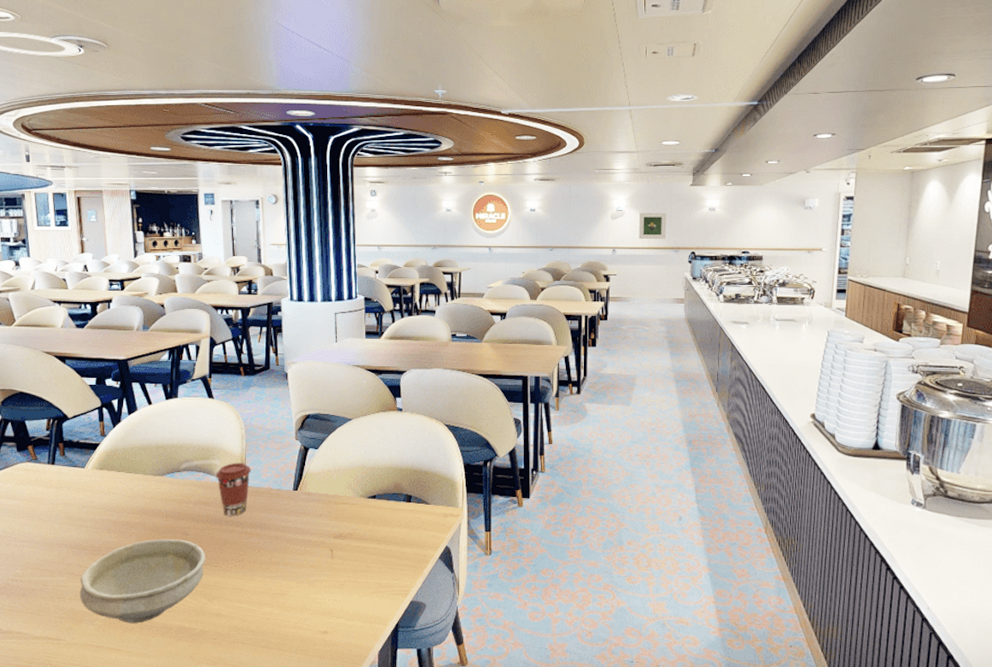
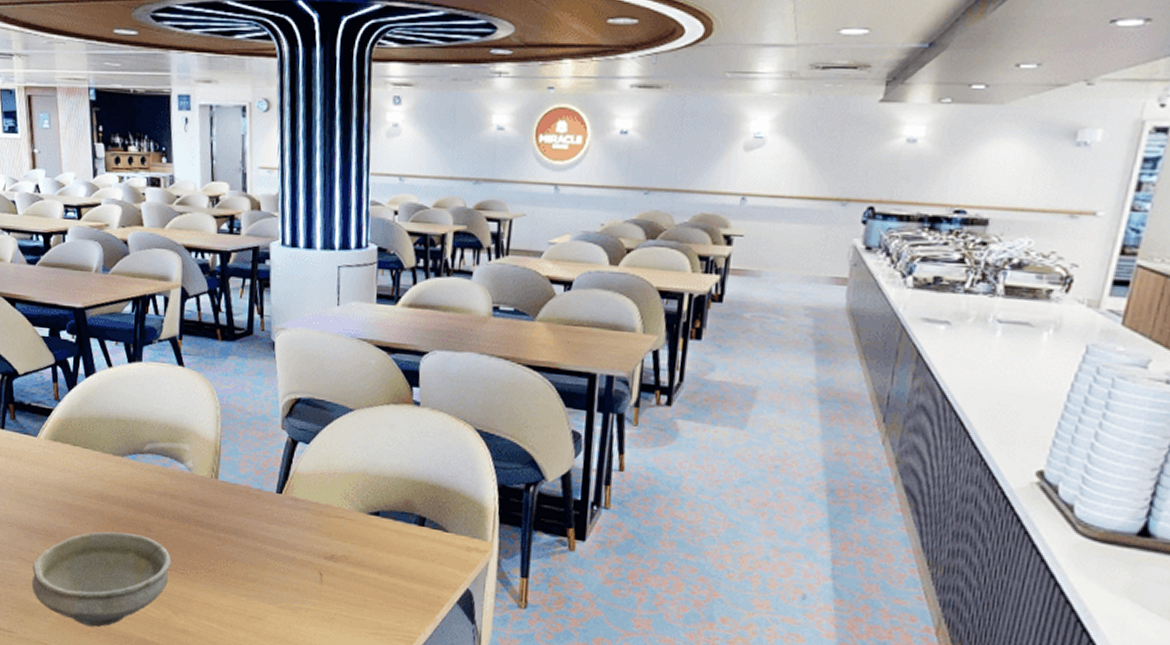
coffee cup: present [215,462,251,516] -> none [183,449,227,516]
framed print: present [639,212,667,240] -> none [785,141,834,186]

